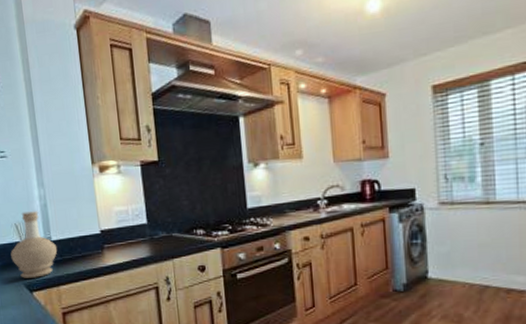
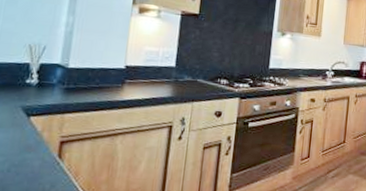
bottle: present [10,211,58,278] -> none [14,35,73,103]

